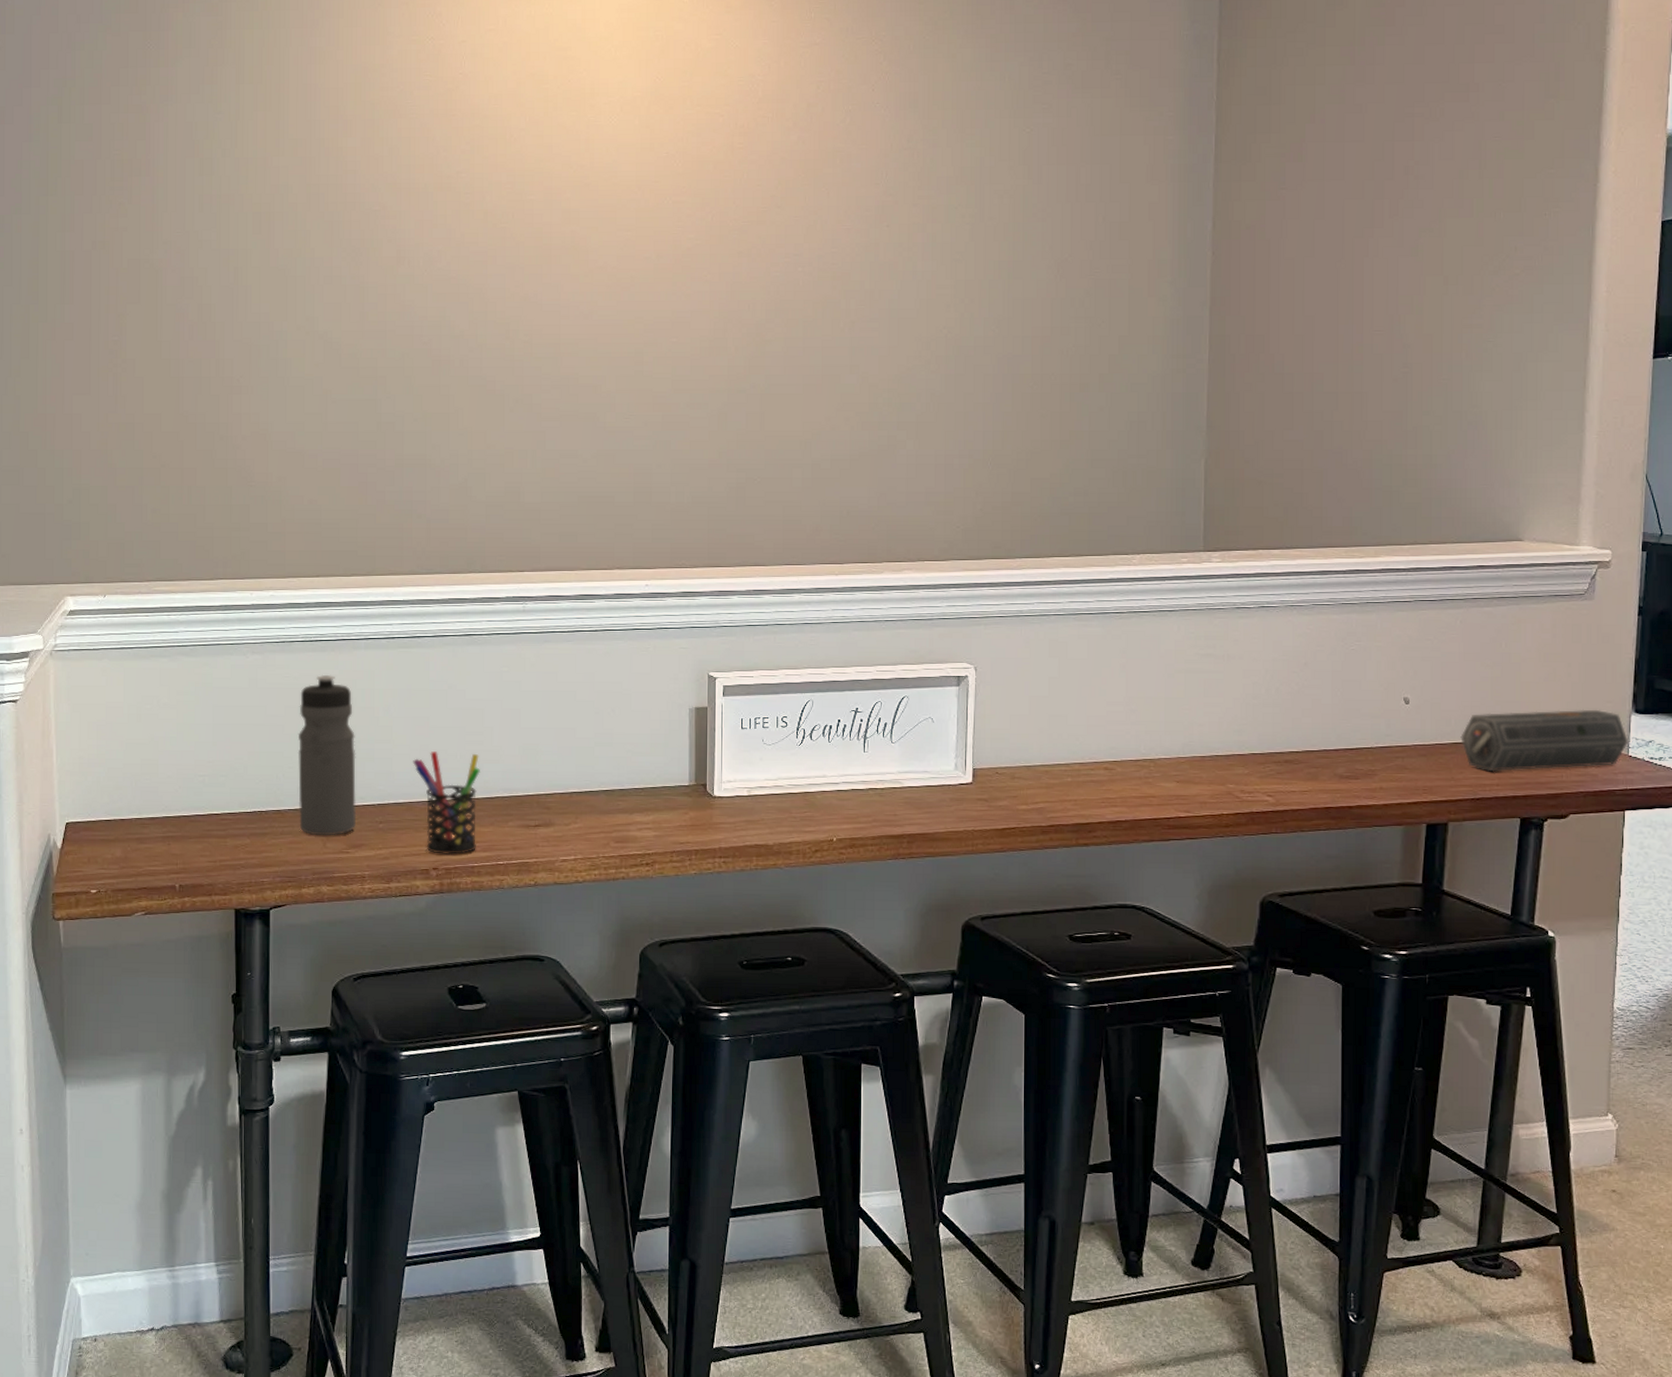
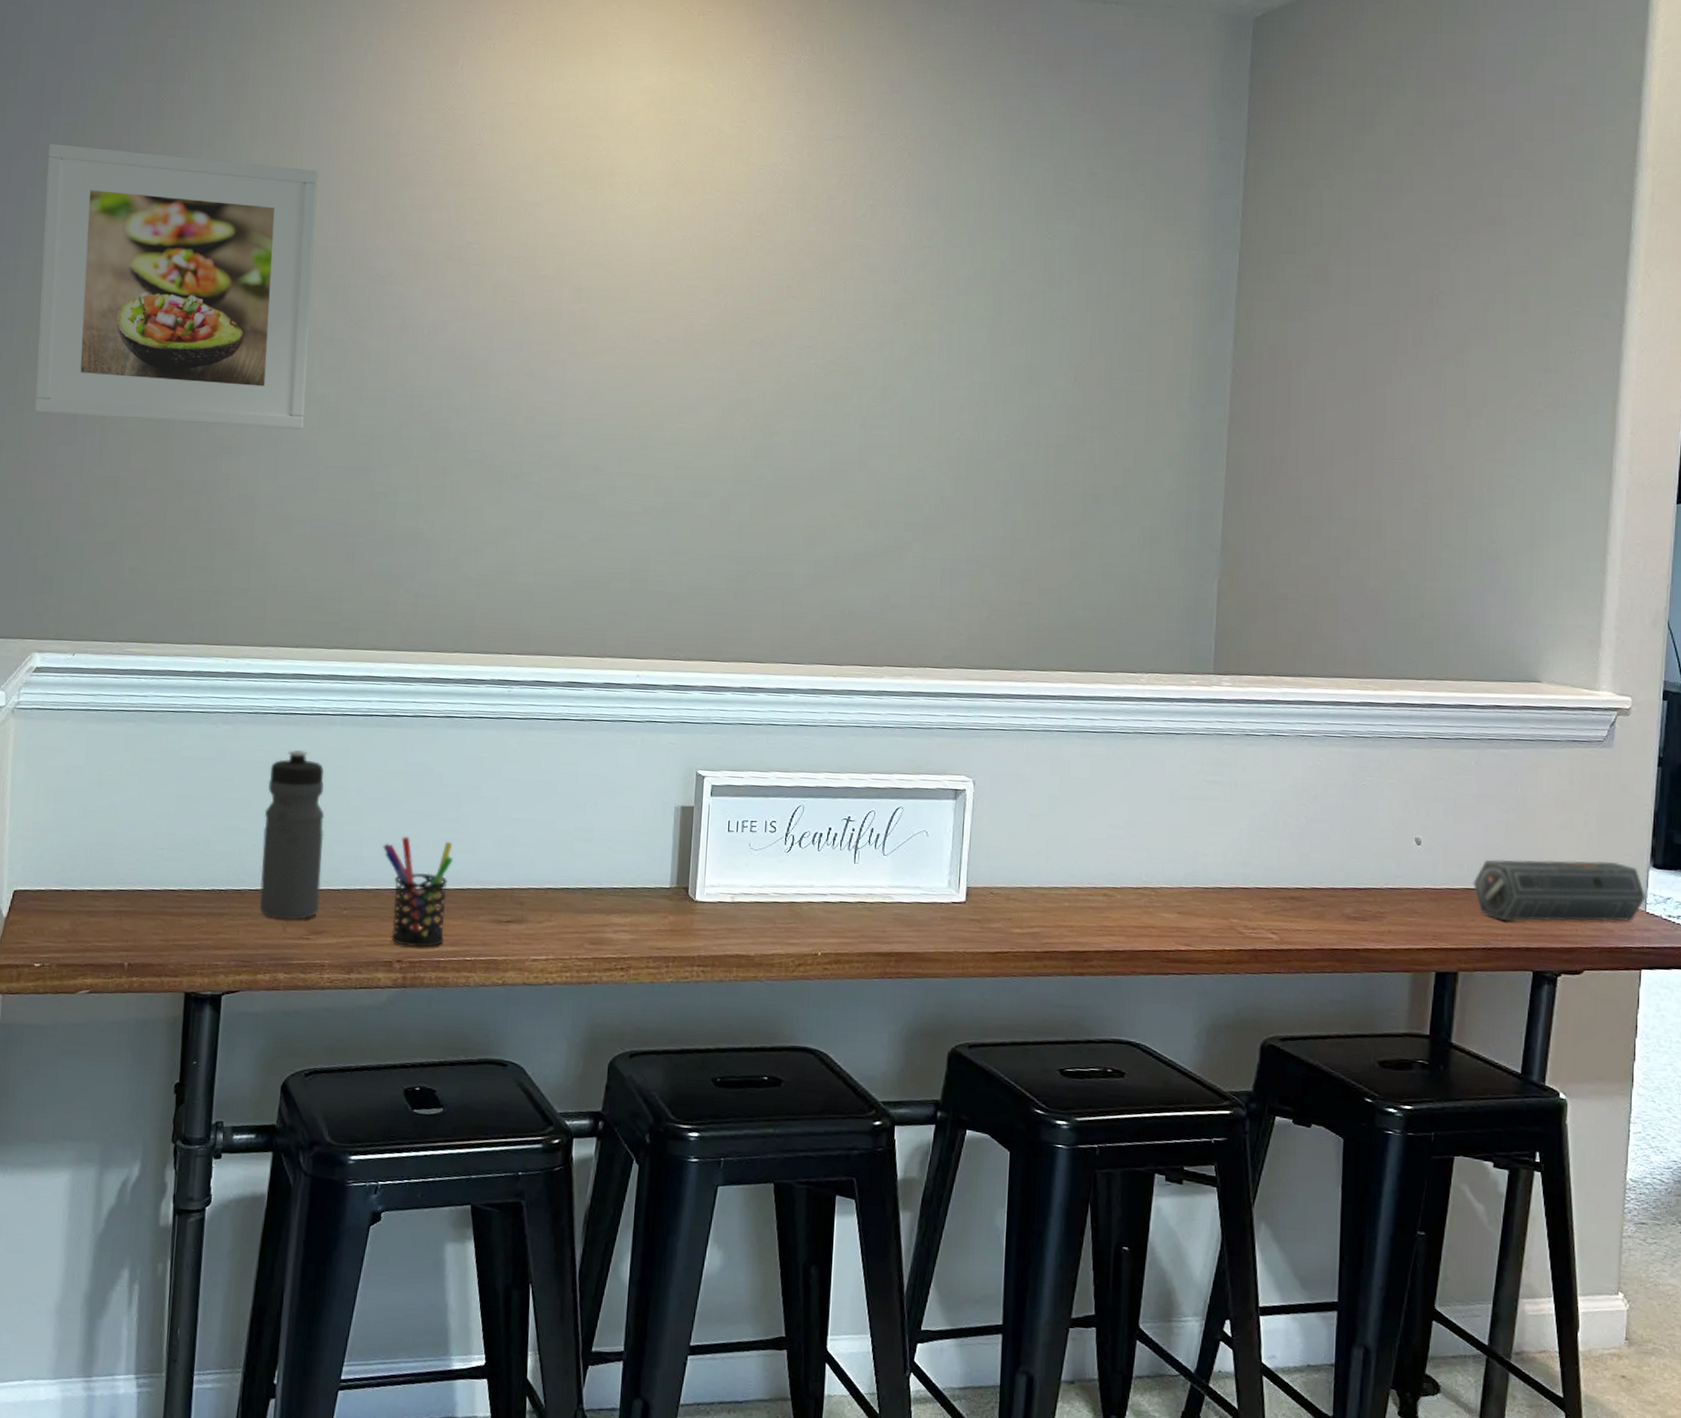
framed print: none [40,99,310,366] -> present [34,144,319,430]

